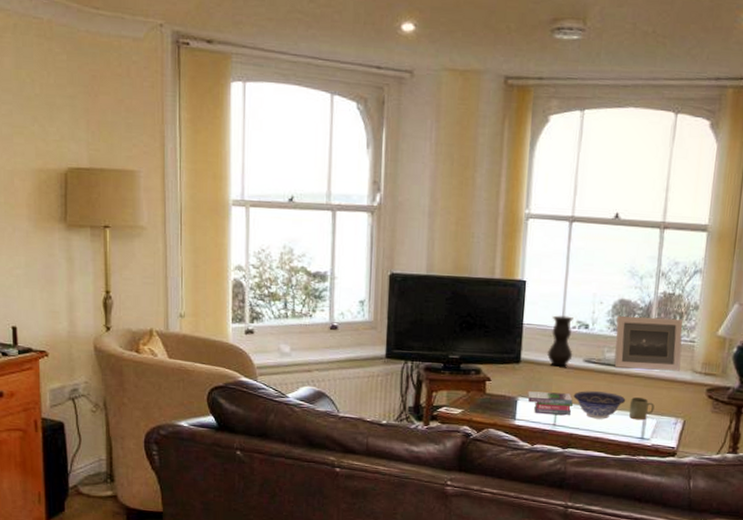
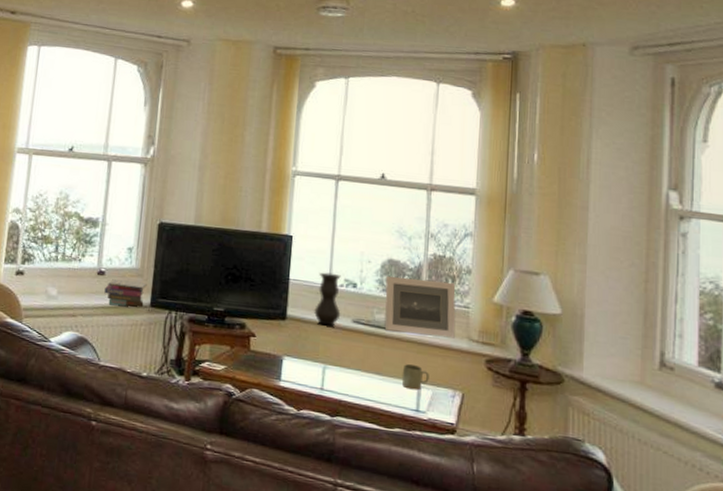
books: none [338,333,382,360] -> present [104,279,147,308]
books: present [527,391,574,416] -> none [293,350,342,381]
decorative bowl: present [573,391,626,419] -> none [341,353,398,387]

